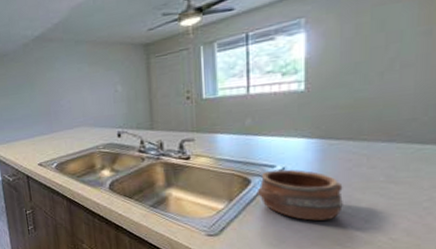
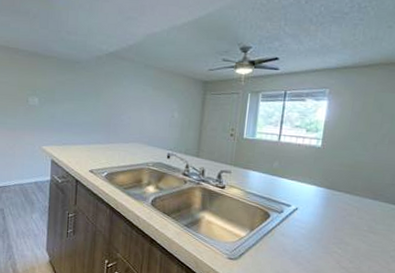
pottery: present [256,169,343,221] -> none [273,208,338,257]

